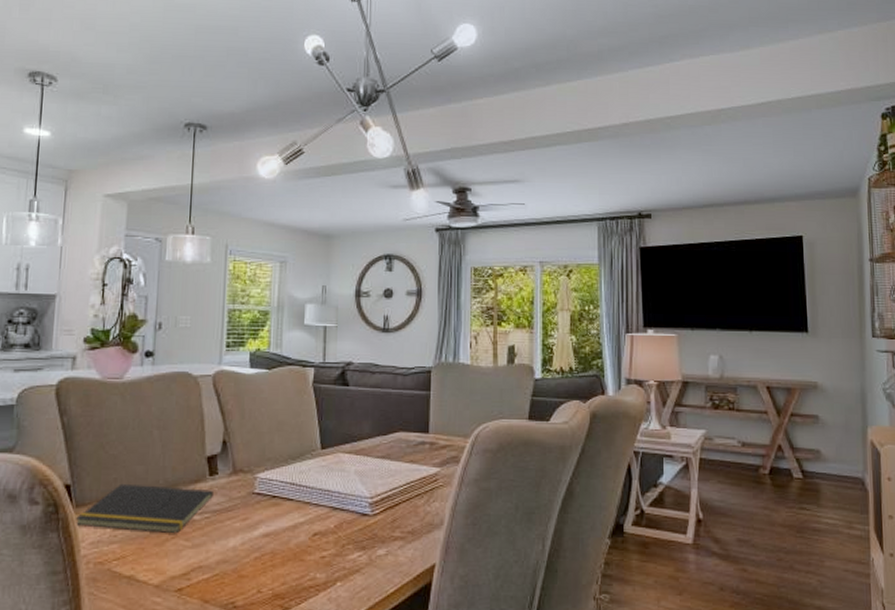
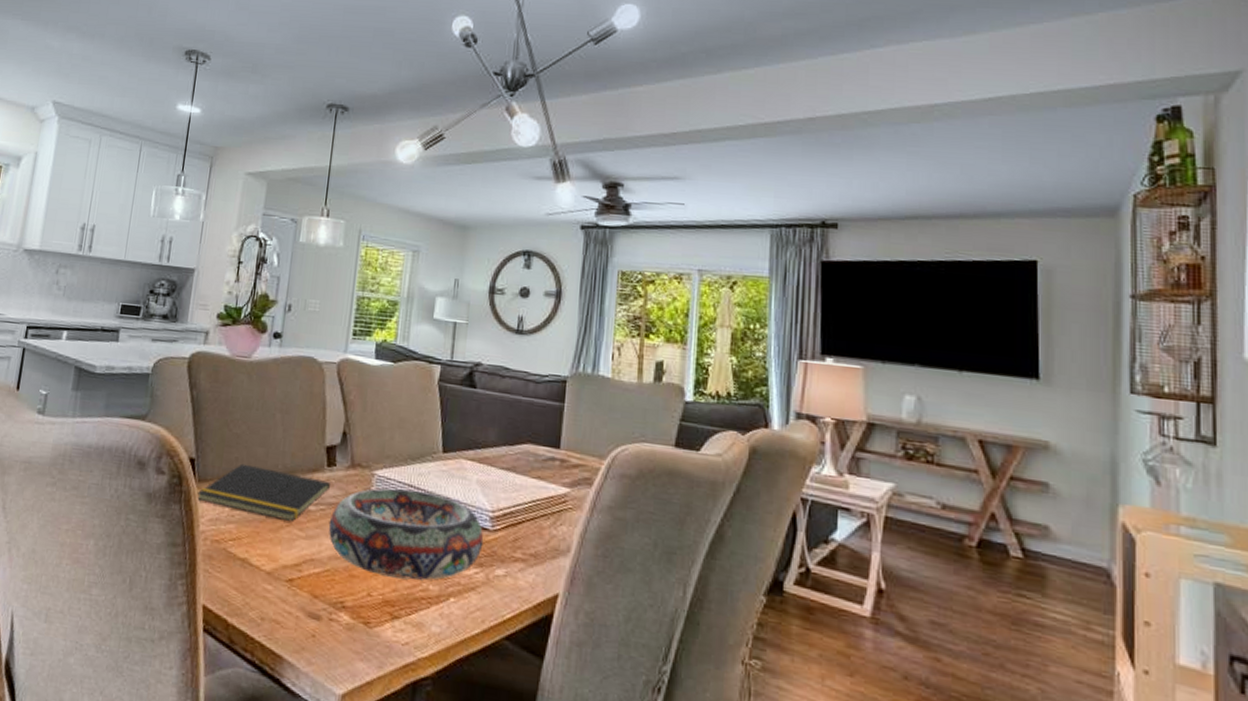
decorative bowl: none [214,487,365,572] -> present [328,488,484,580]

